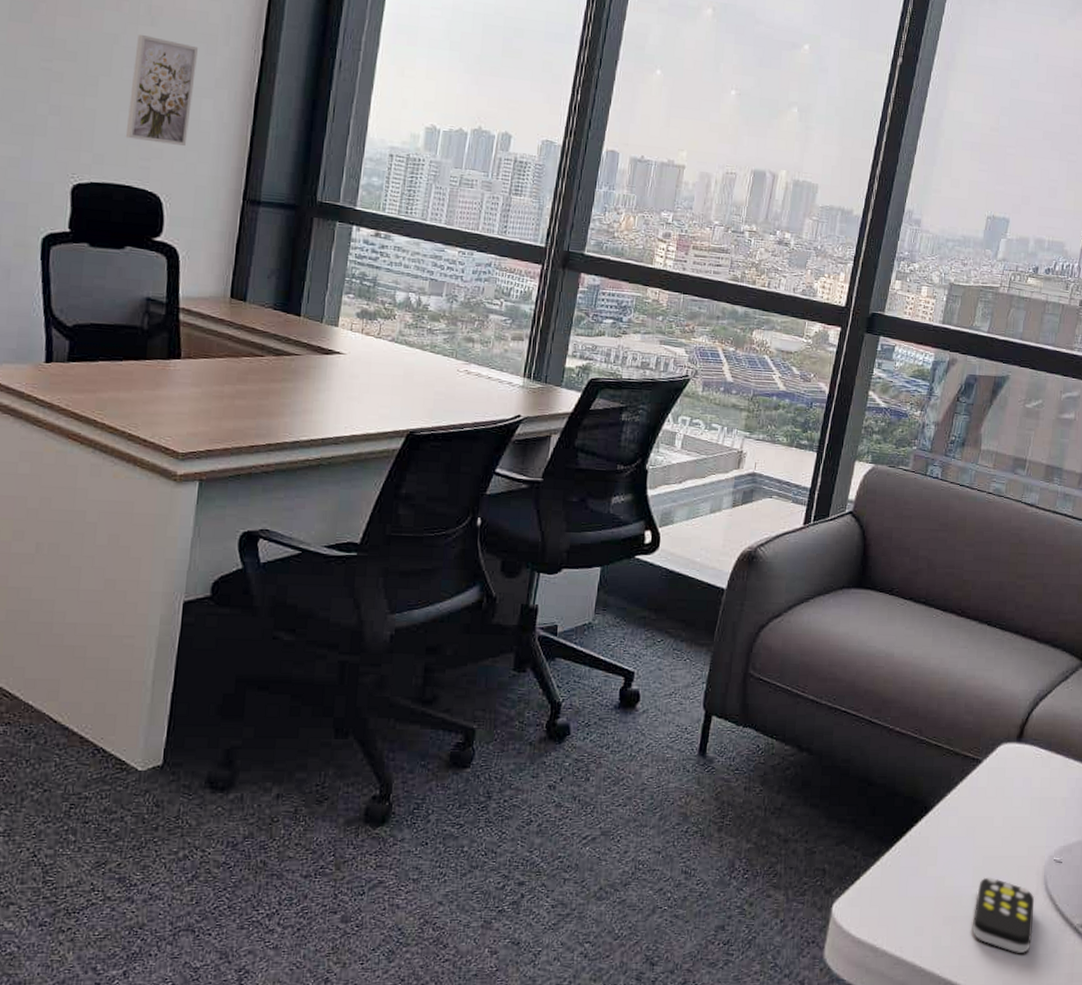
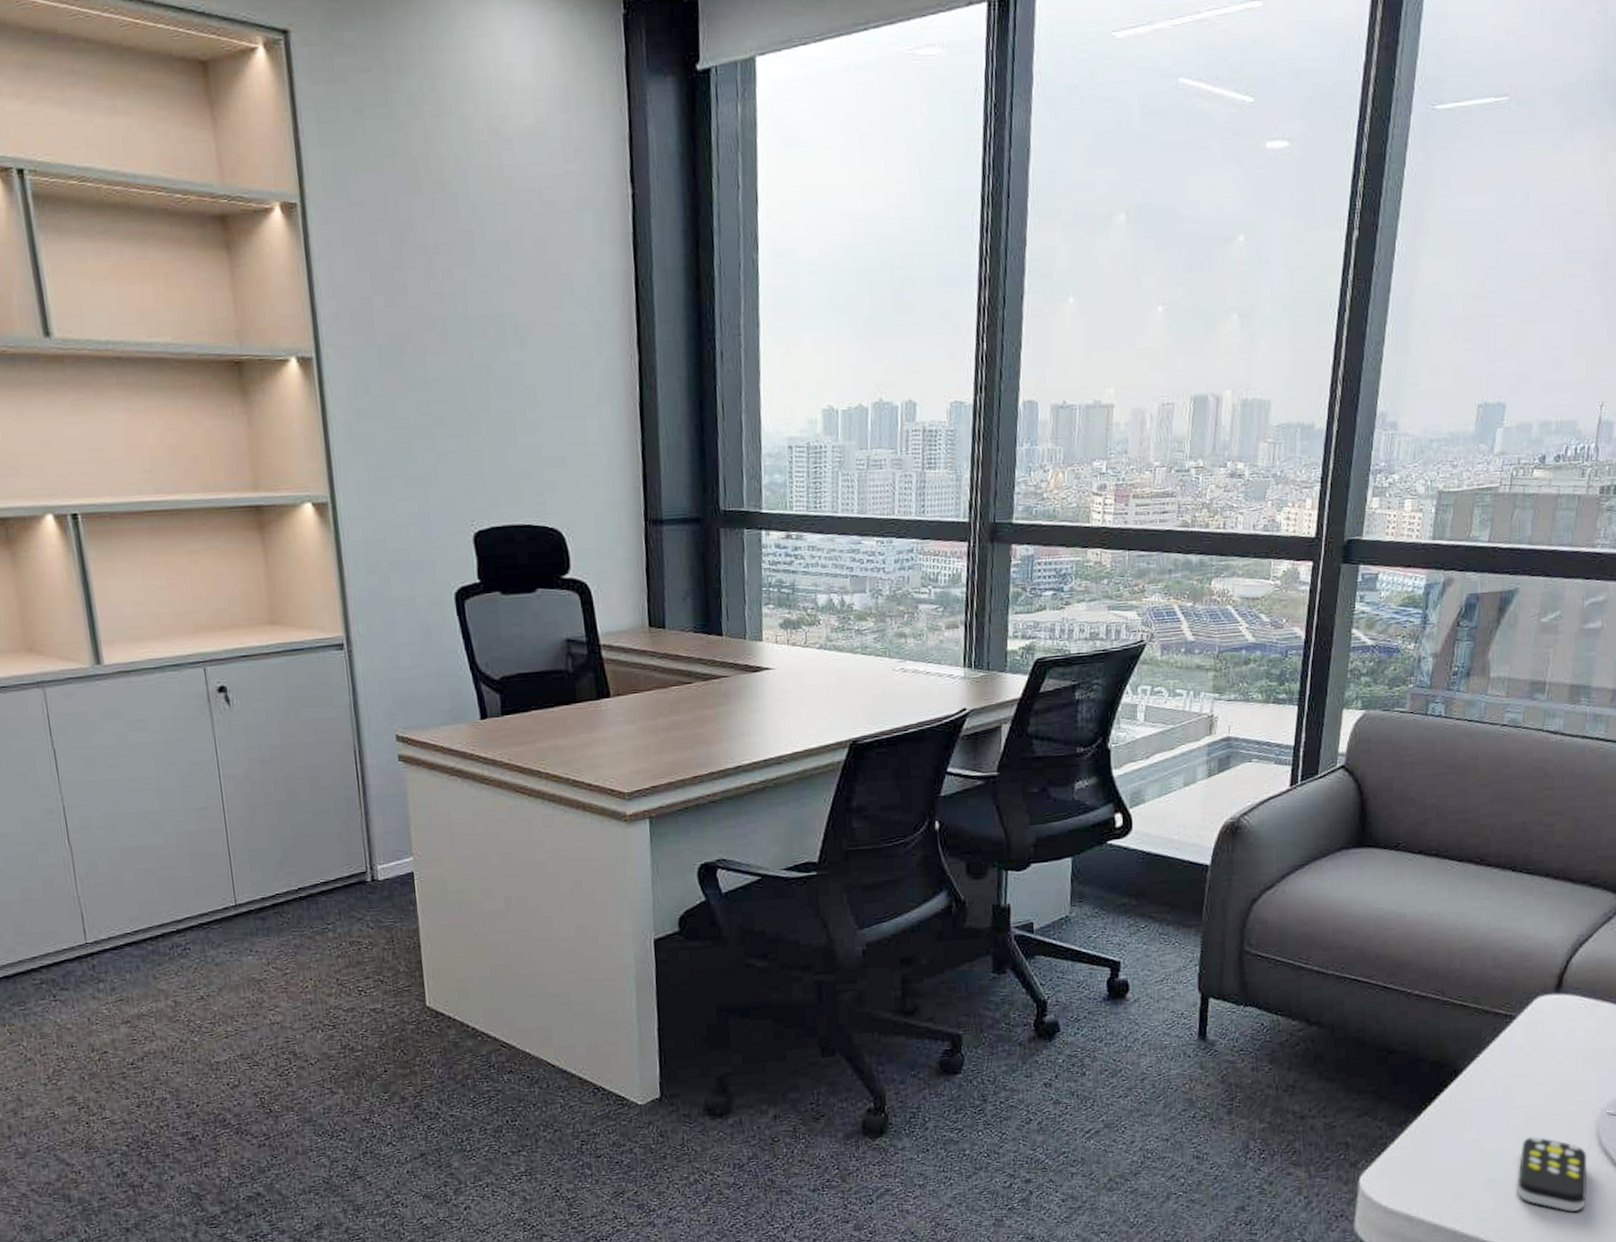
wall art: present [125,34,198,146] -> none [510,359,579,475]

